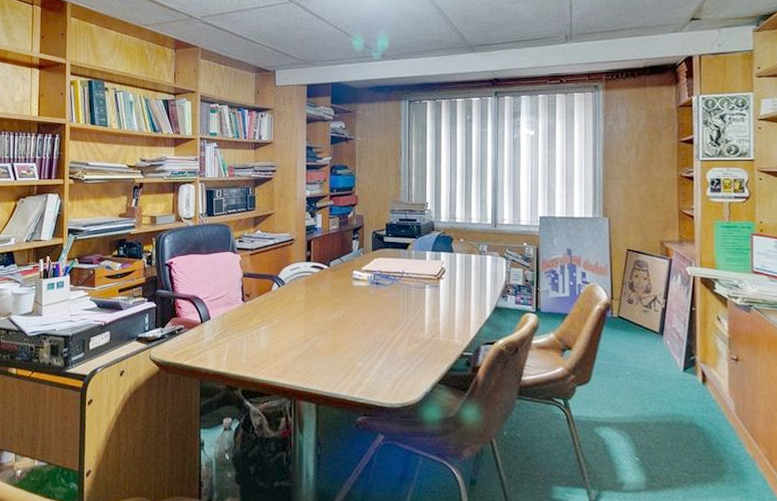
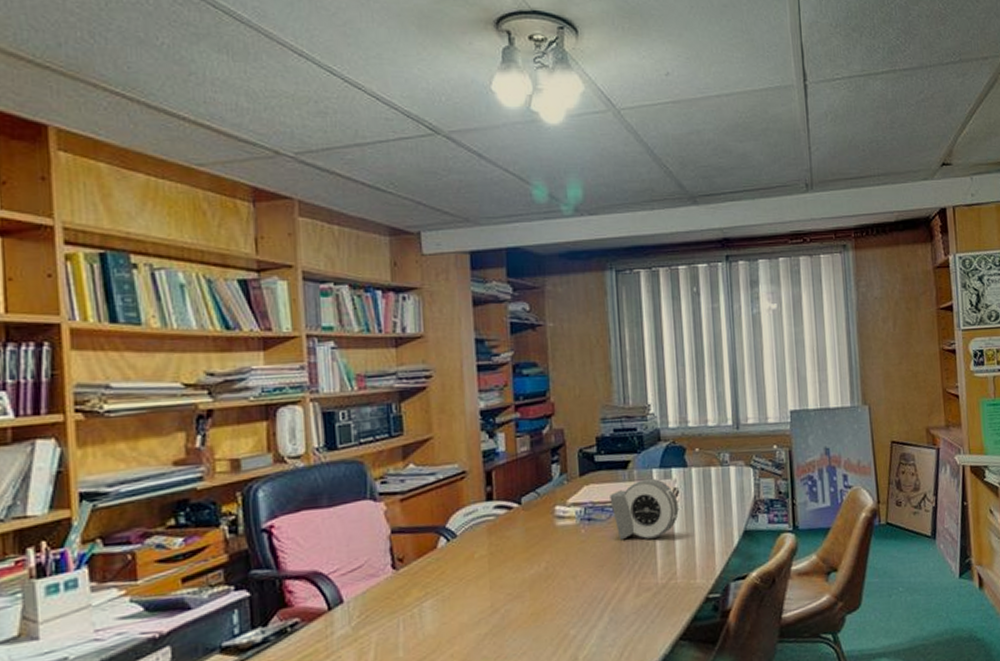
alarm clock: none [393,258,444,304] -> present [610,478,679,540]

